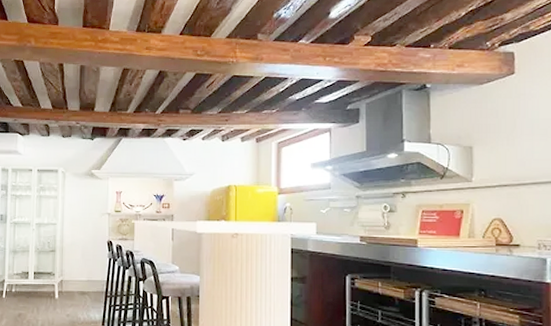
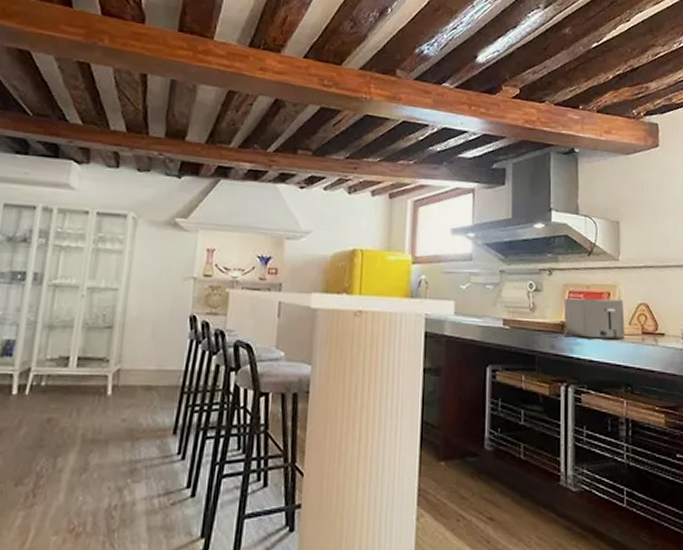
toaster: none [417,216,478,252] -> present [563,298,625,340]

